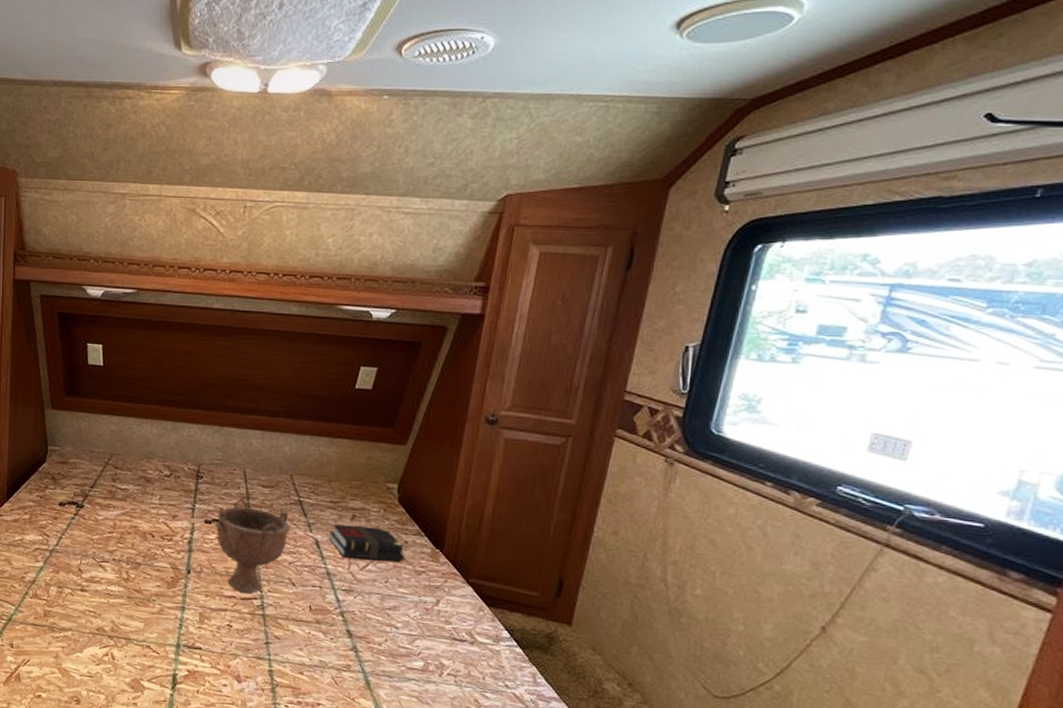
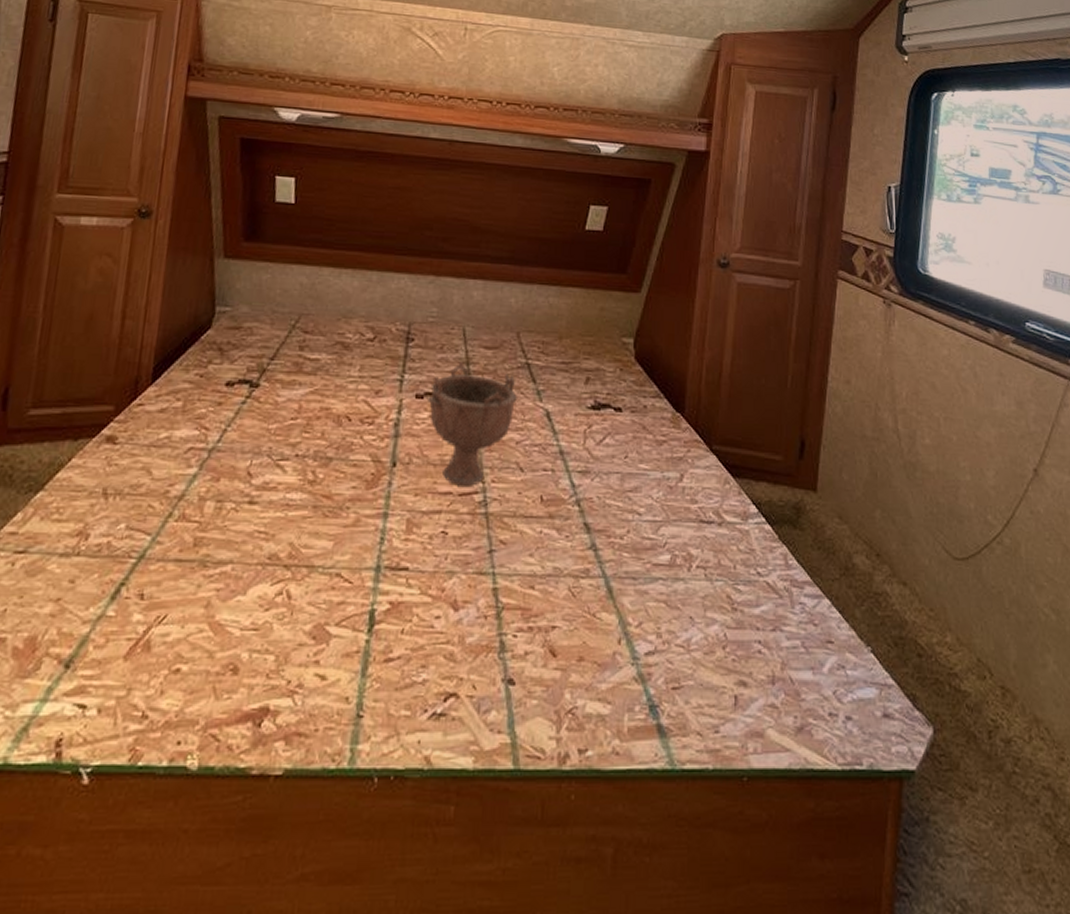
book: present [328,524,405,562] -> none [560,389,644,431]

